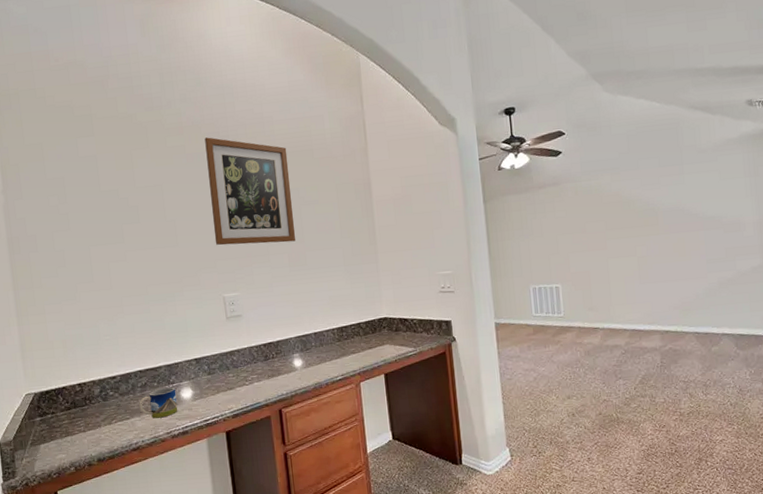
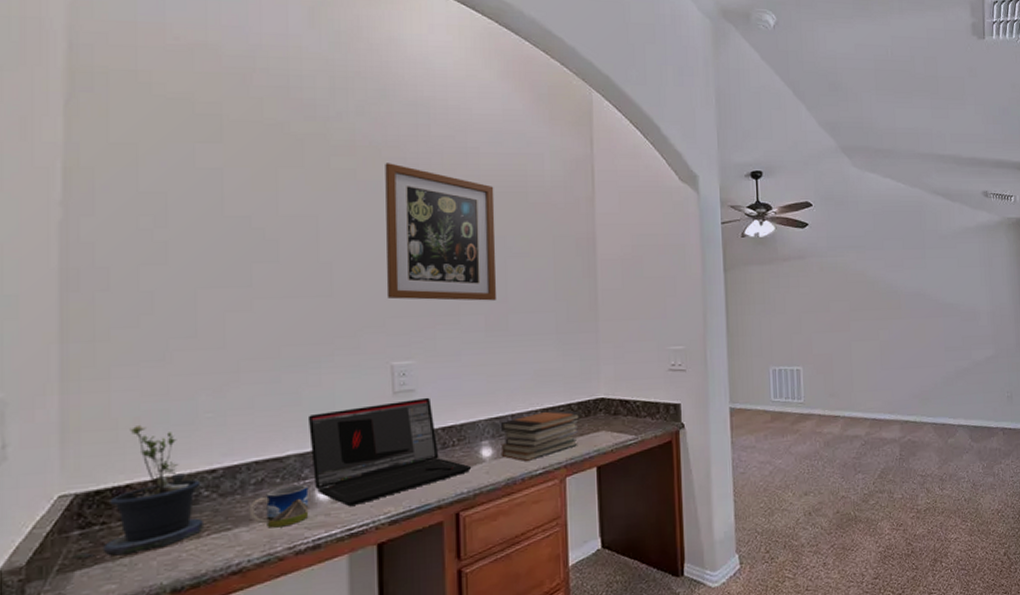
potted plant: none [38,345,113,437] -> present [72,424,205,559]
laptop: none [170,321,288,404] -> present [307,397,472,507]
book stack: none [307,328,368,370] -> present [501,410,580,461]

